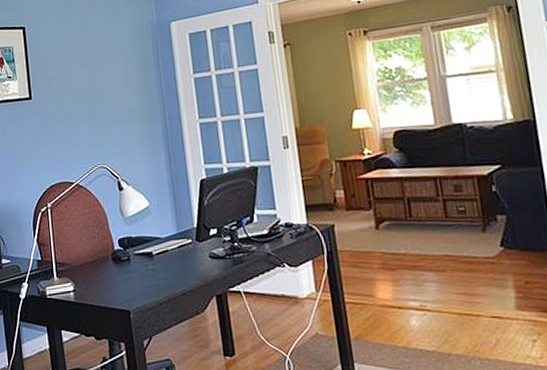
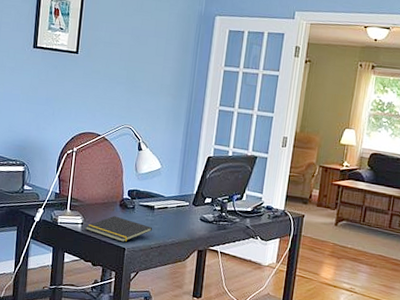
notepad: none [79,273,157,304] -> present [86,216,153,242]

